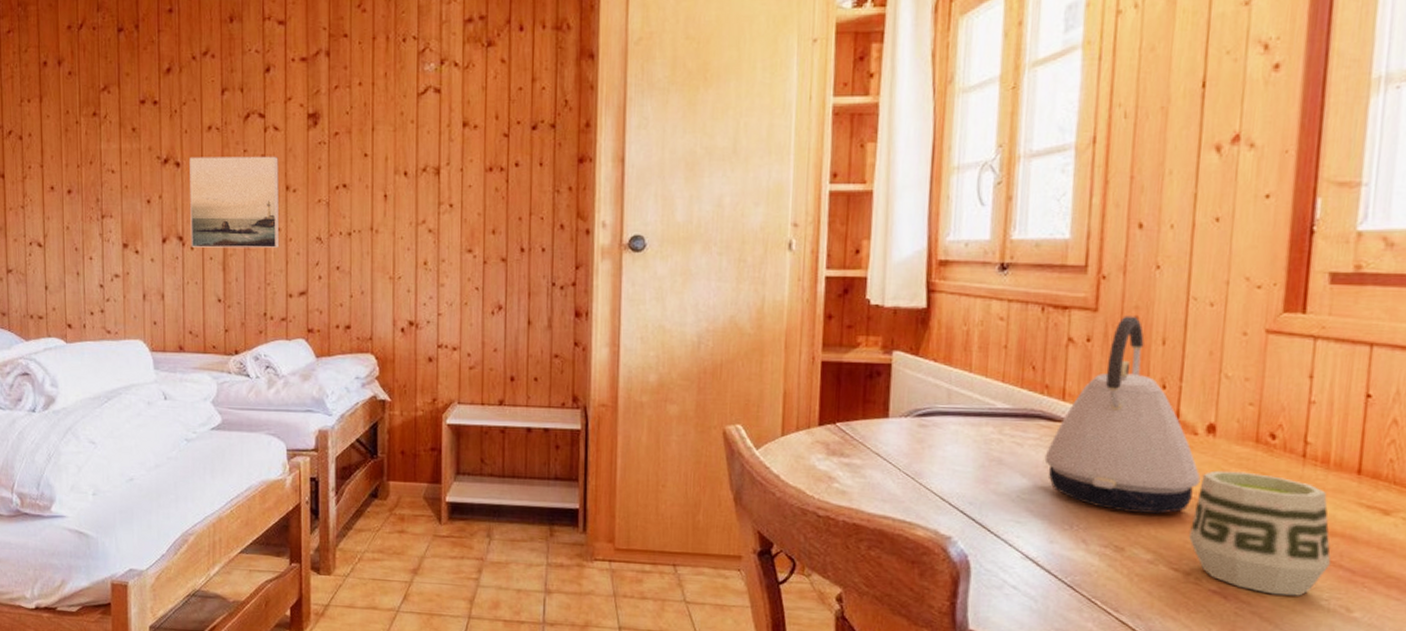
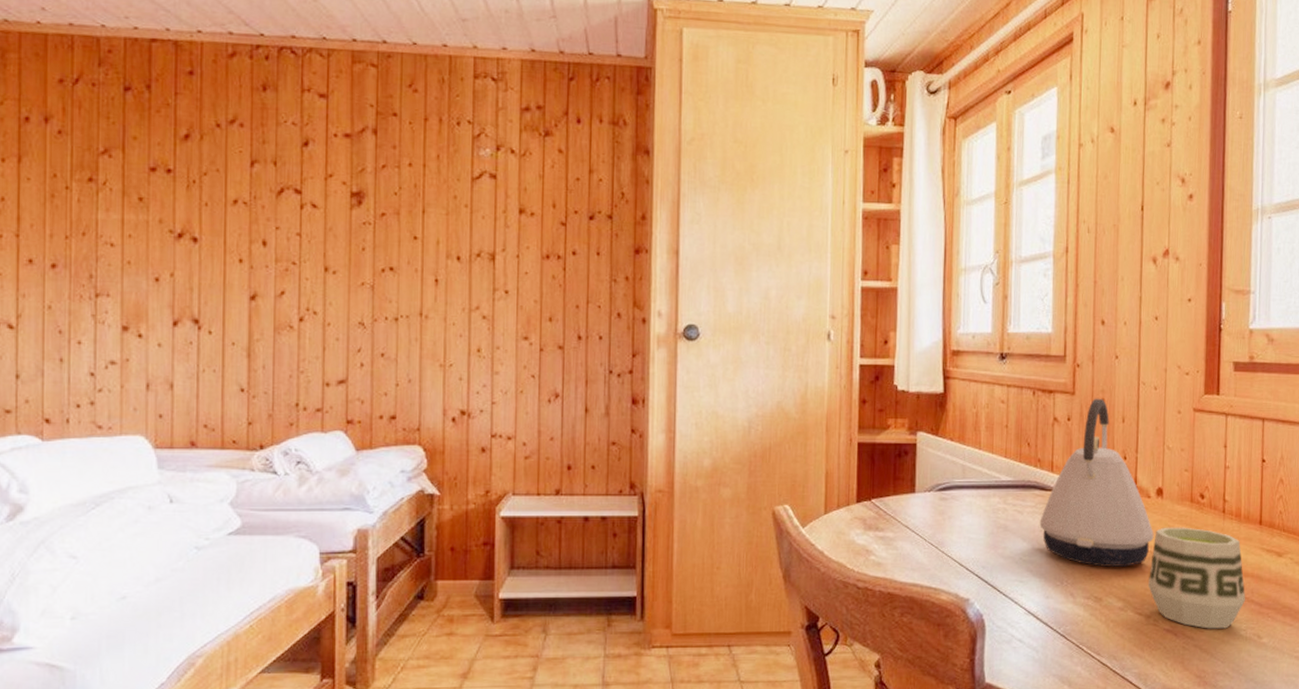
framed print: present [190,156,280,249] -> none [208,232,316,334]

